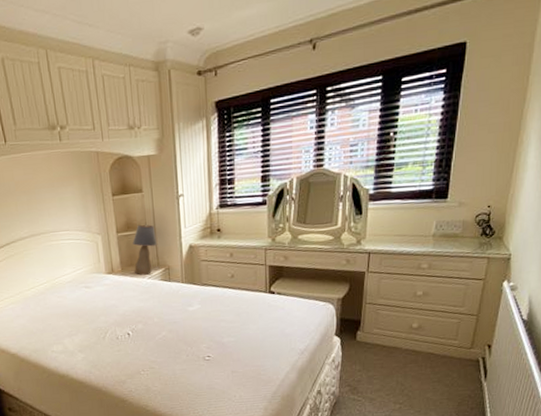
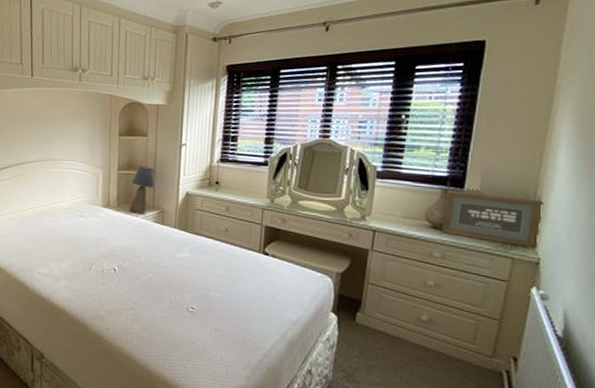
vase: none [414,200,437,243] -> present [425,187,452,231]
picture frame: none [428,199,515,246] -> present [442,191,544,248]

